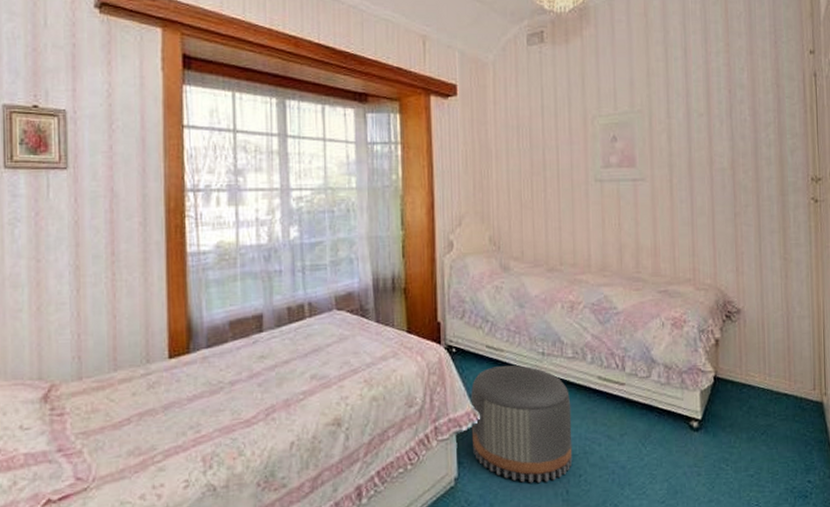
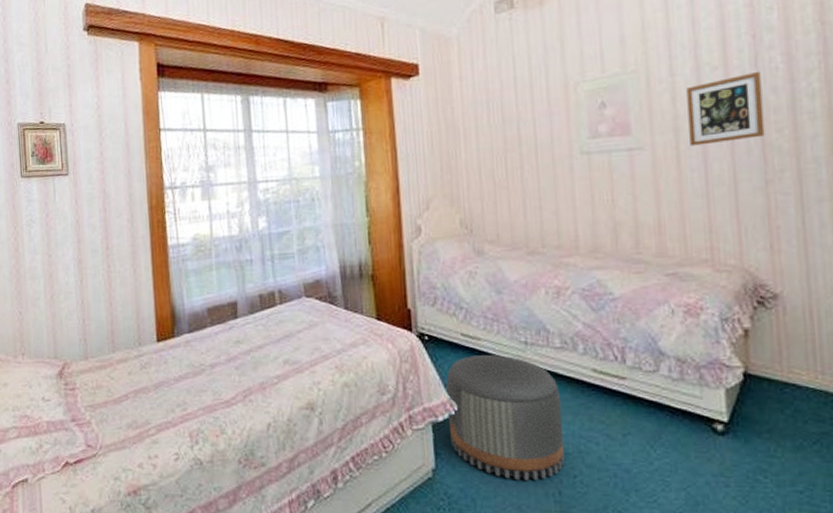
picture frame: none [679,120,735,180] -> present [686,71,765,146]

